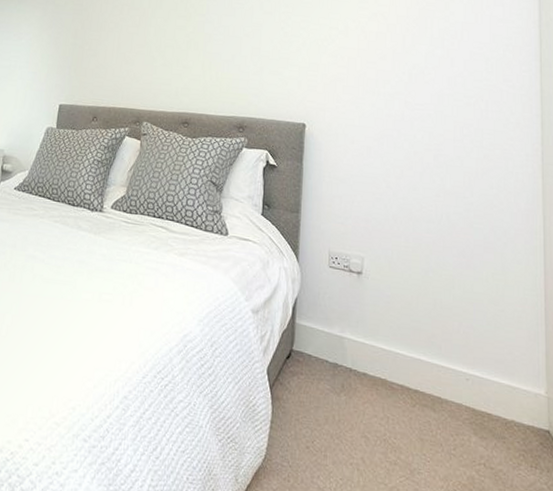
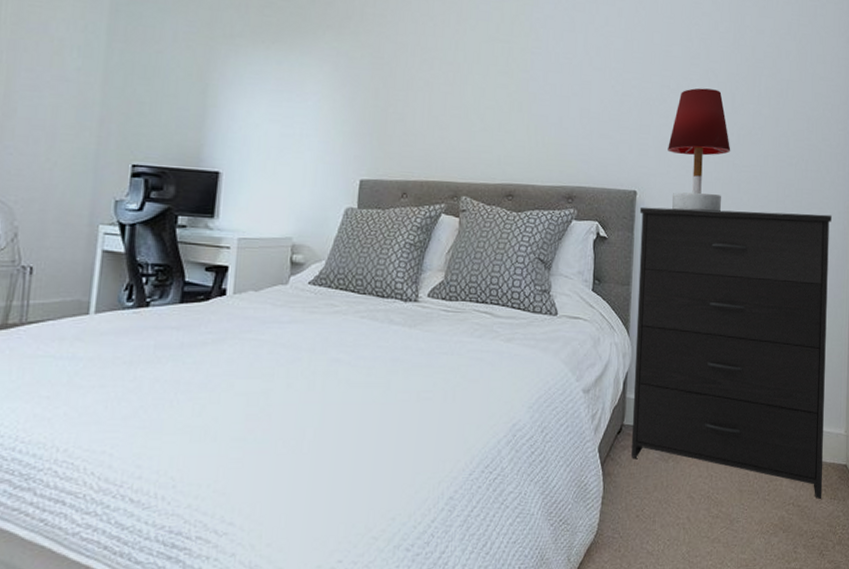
dresser: none [300,139,520,466] -> present [630,206,832,500]
table lamp: none [336,29,402,147] -> present [668,88,731,212]

